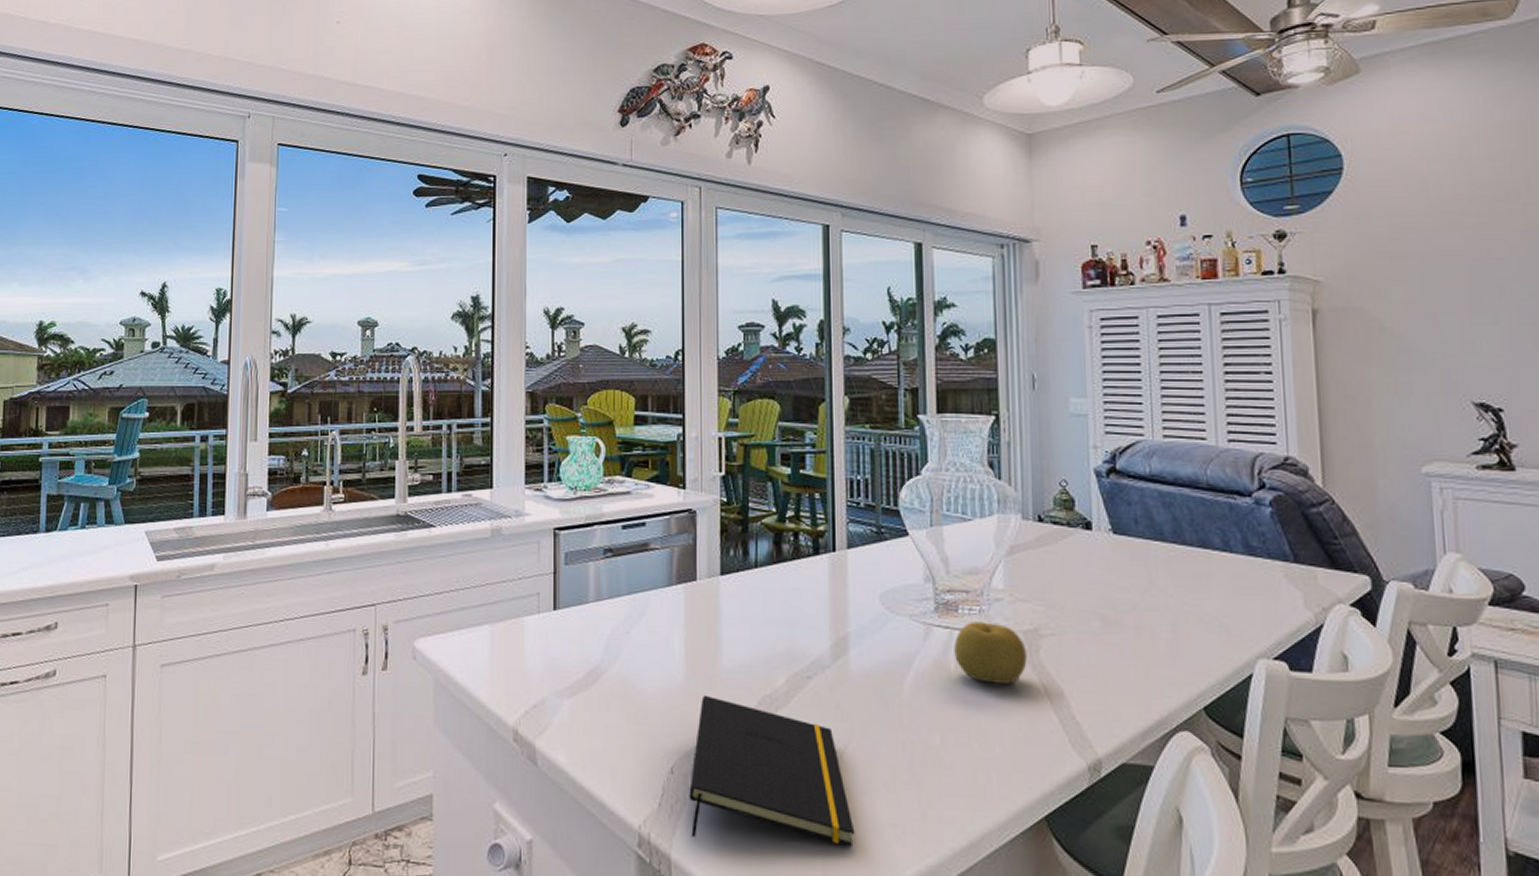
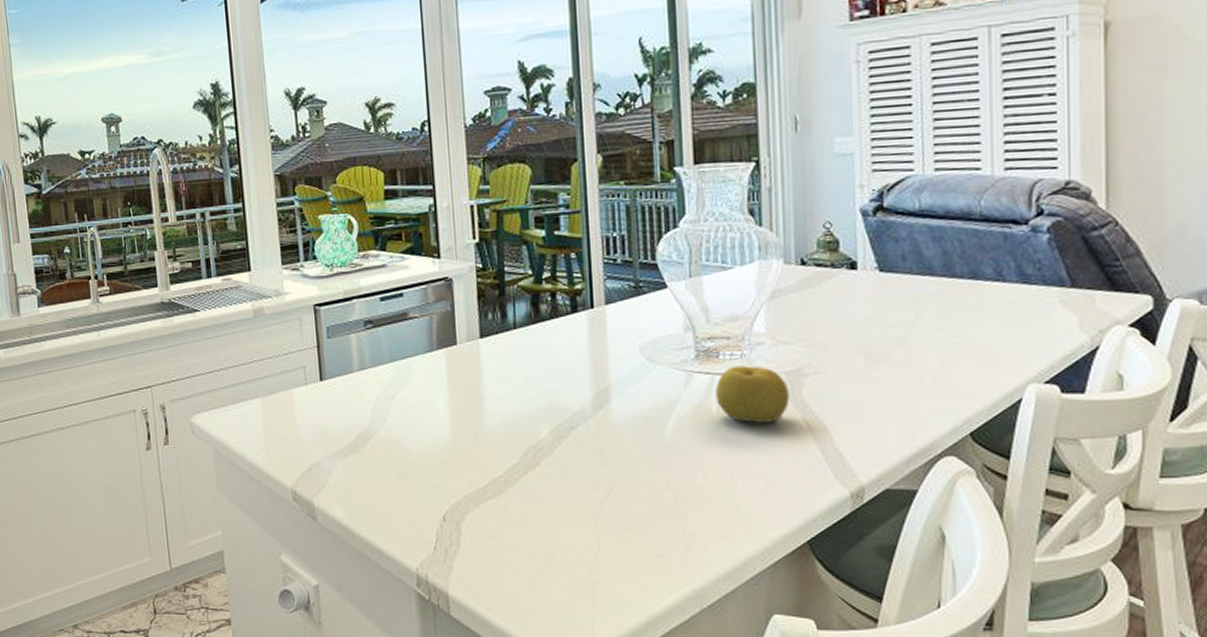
notepad: present [689,695,855,846] -> none [461,449,622,576]

